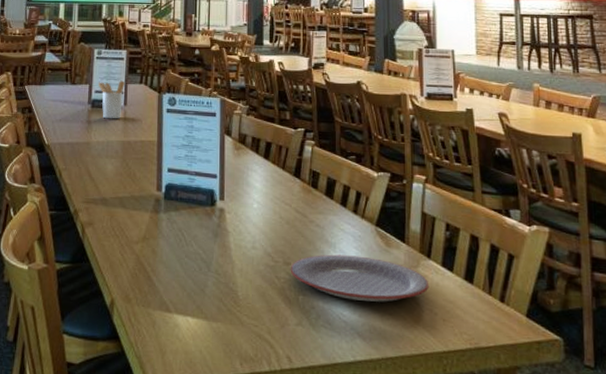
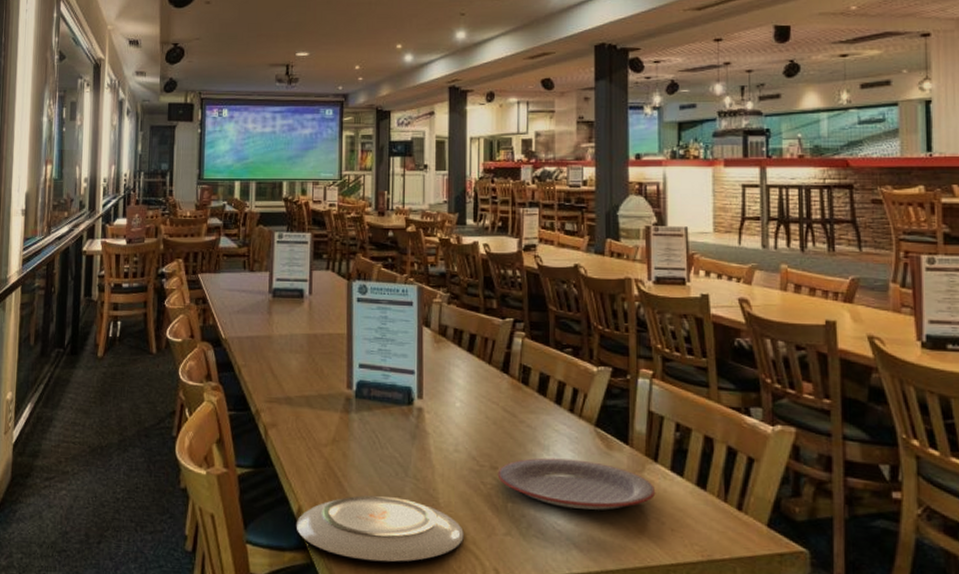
utensil holder: present [99,80,125,119] -> none [280,267,309,310]
plate: none [108,288,260,351] -> present [296,495,464,562]

